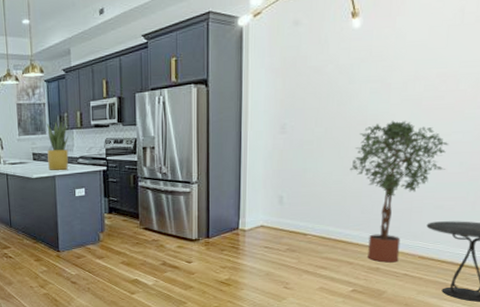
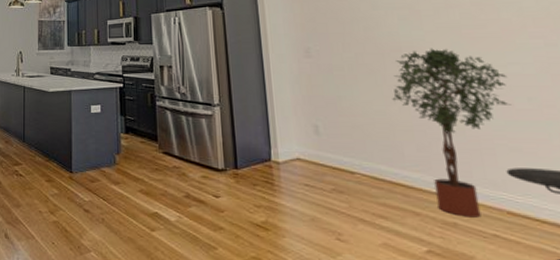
planter: present [46,122,69,170] -> none [64,38,86,85]

